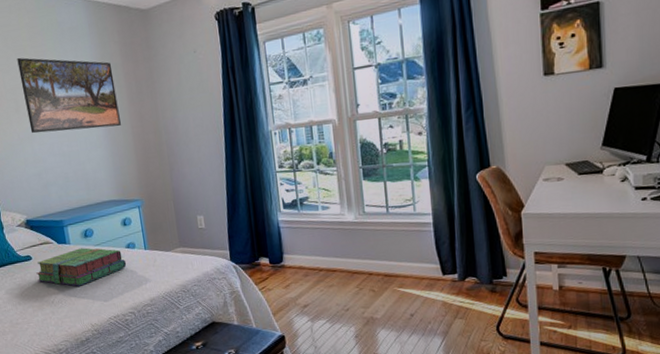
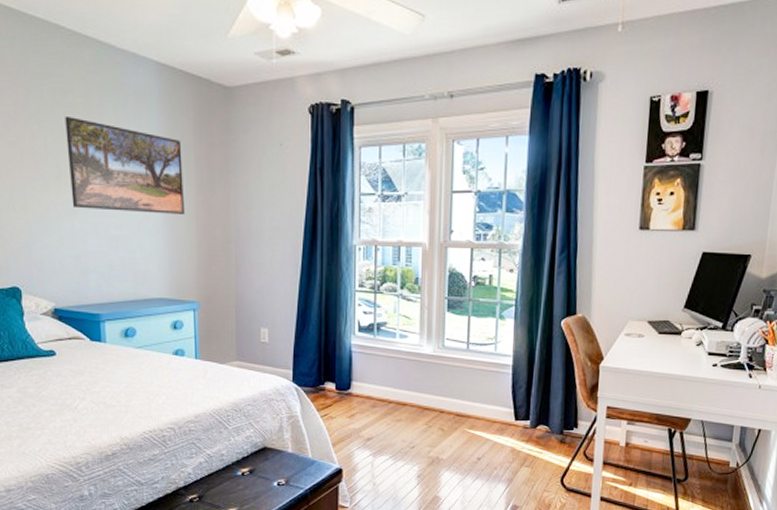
stack of books: present [36,248,127,287] -> none [59,349,172,392]

